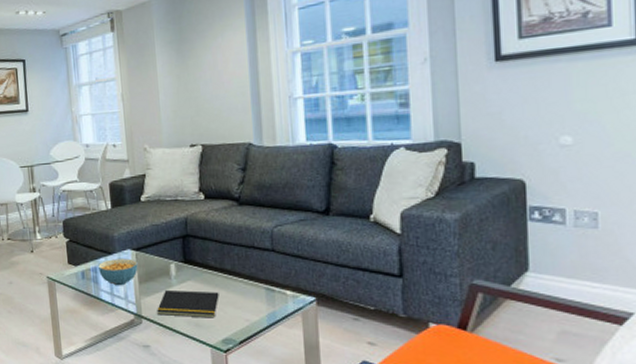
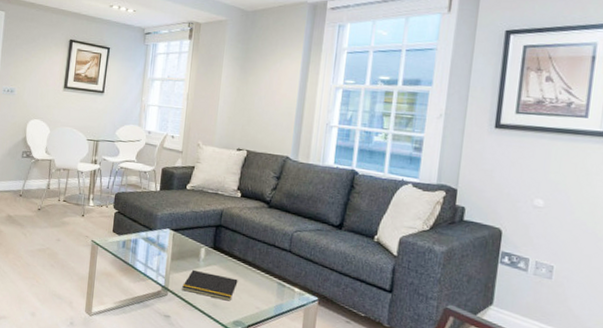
cereal bowl: present [98,259,138,286] -> none [138,234,174,260]

